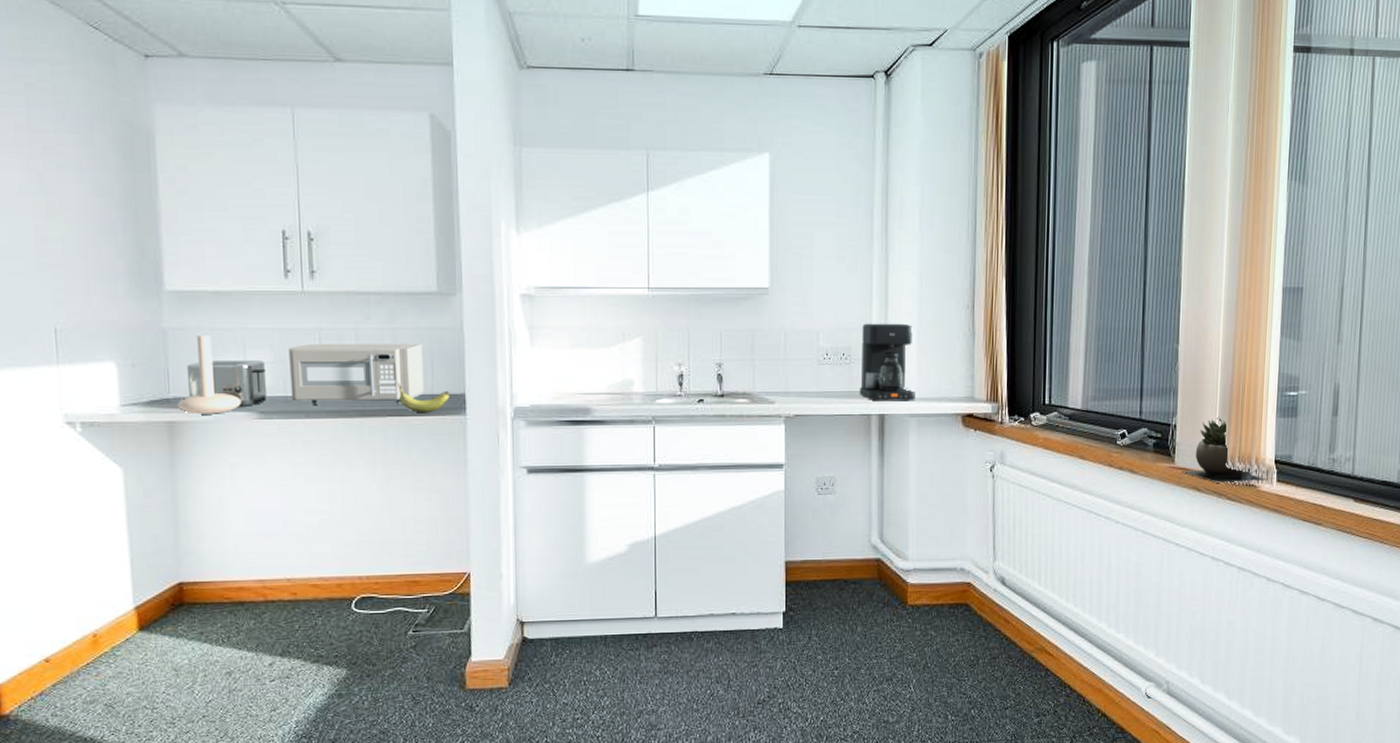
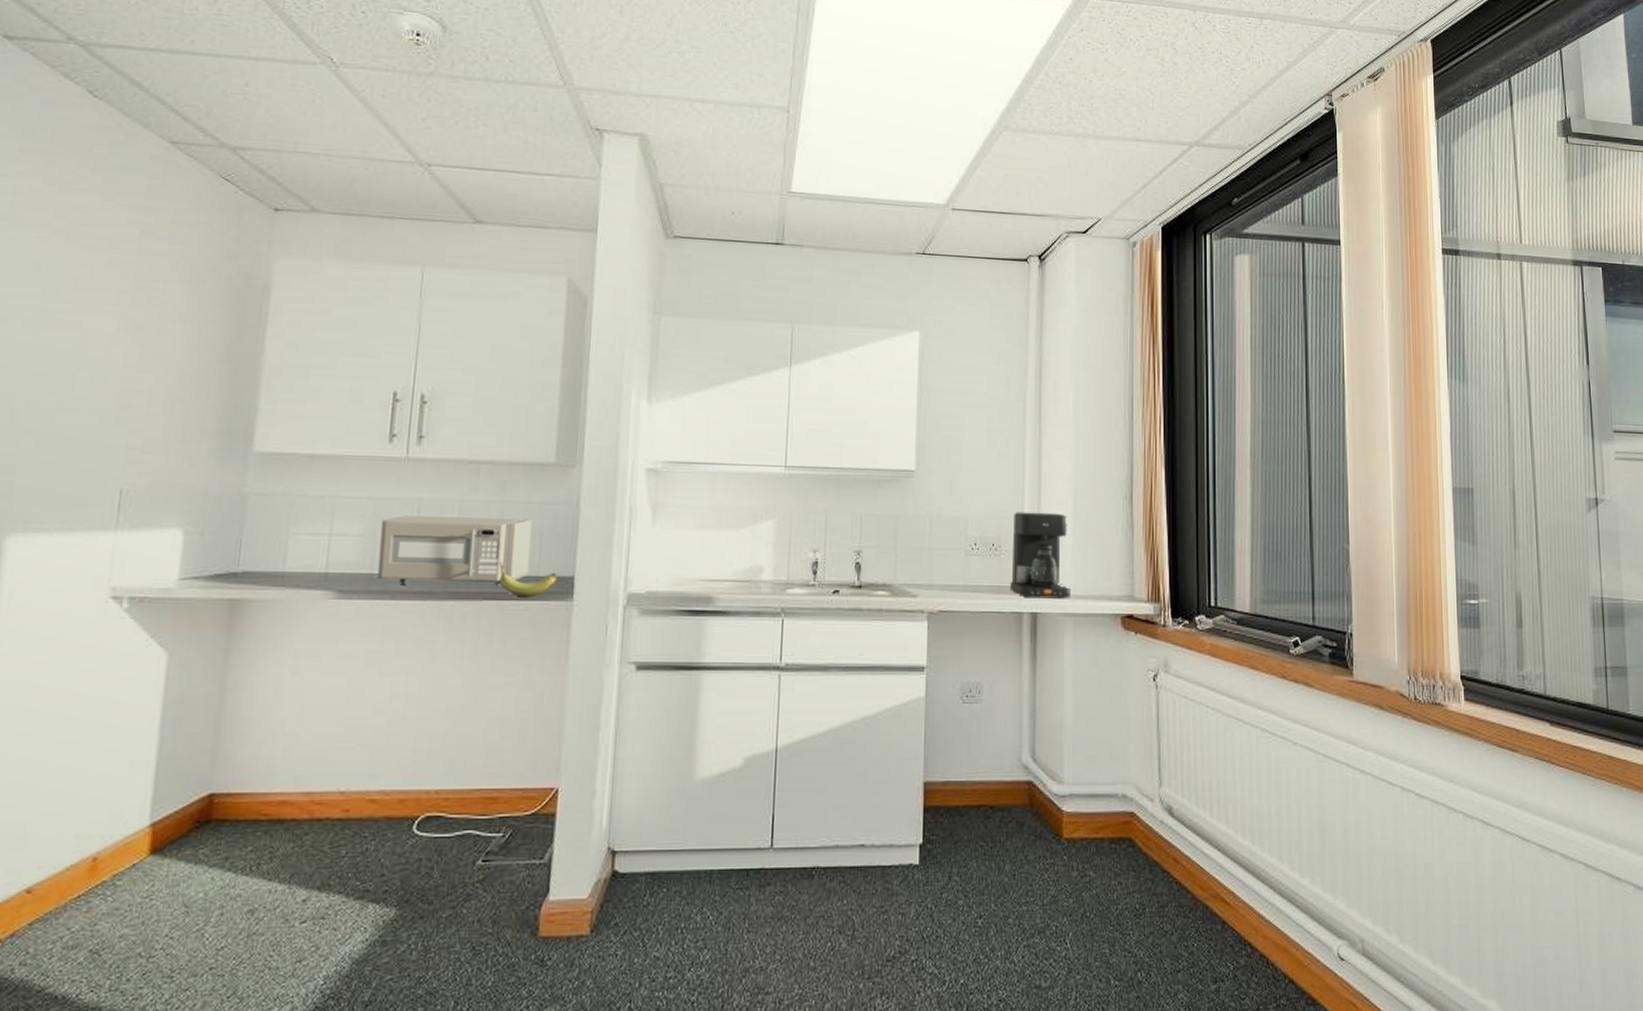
paper towel holder: present [177,335,242,414] -> none [244,502,320,592]
toaster: present [186,361,268,407] -> none [260,531,354,584]
succulent plant: present [1182,417,1269,483] -> none [1362,625,1456,700]

